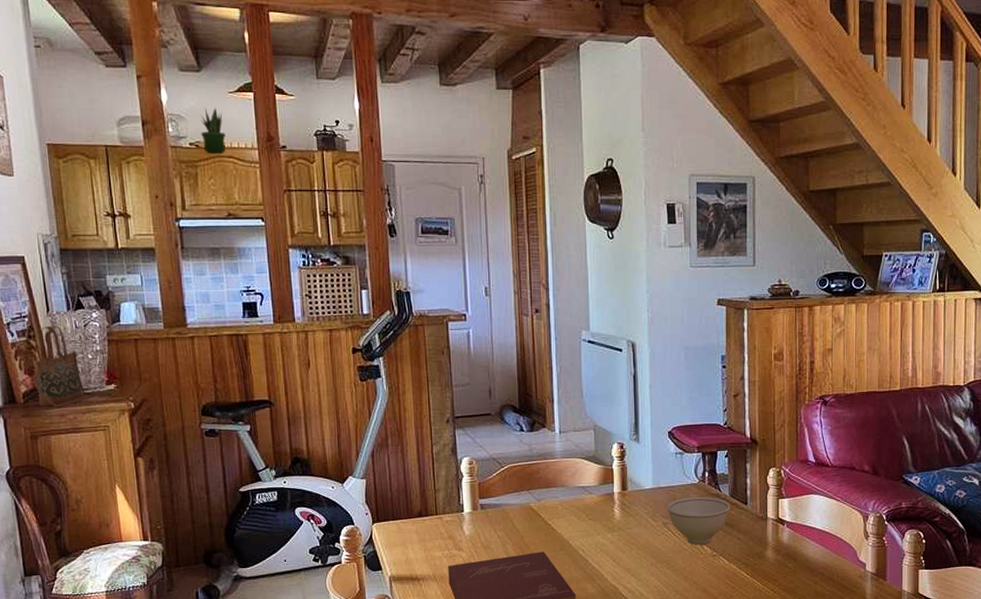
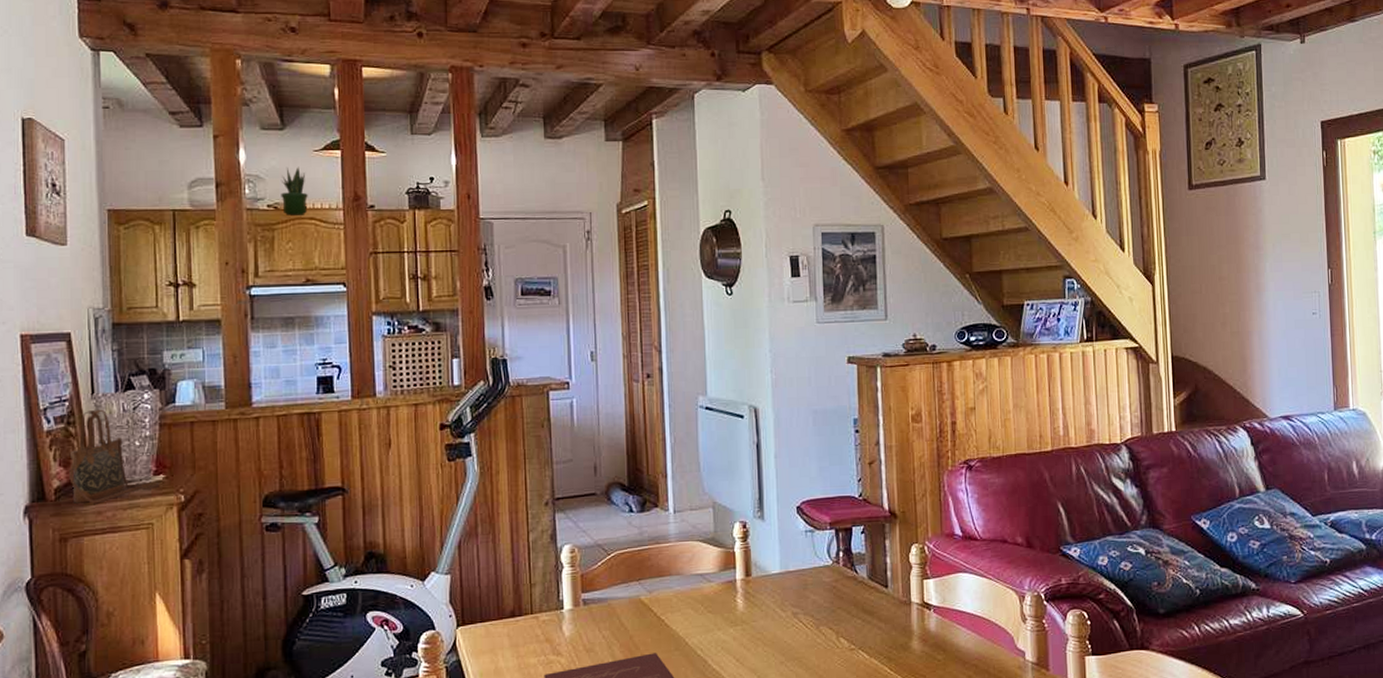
bowl: present [667,497,731,544] -> none [797,580,870,637]

